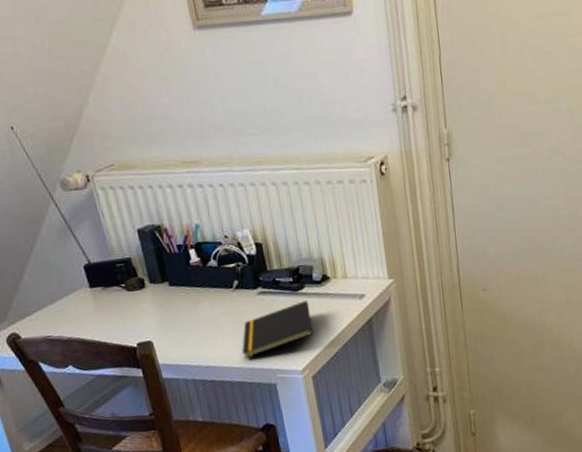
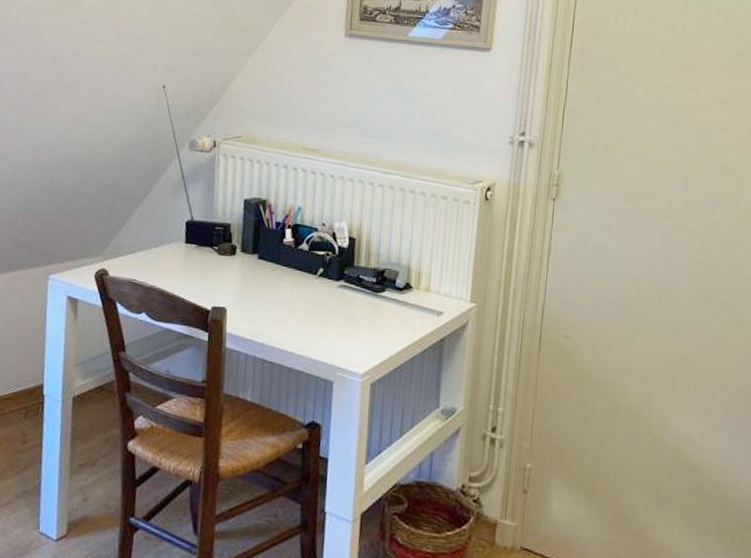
notepad: present [242,300,313,359] -> none [308,304,386,348]

